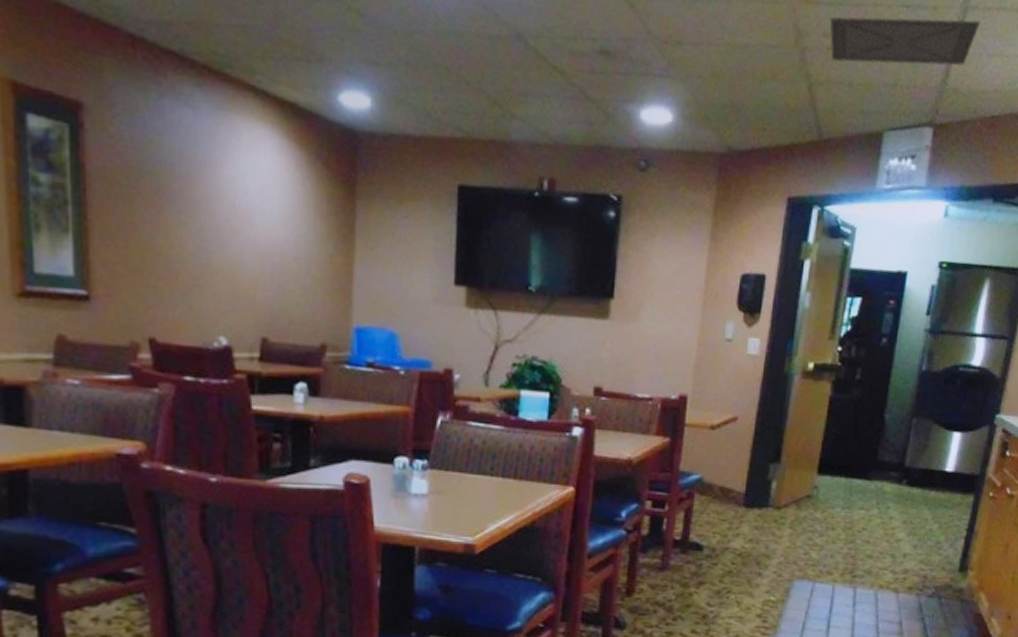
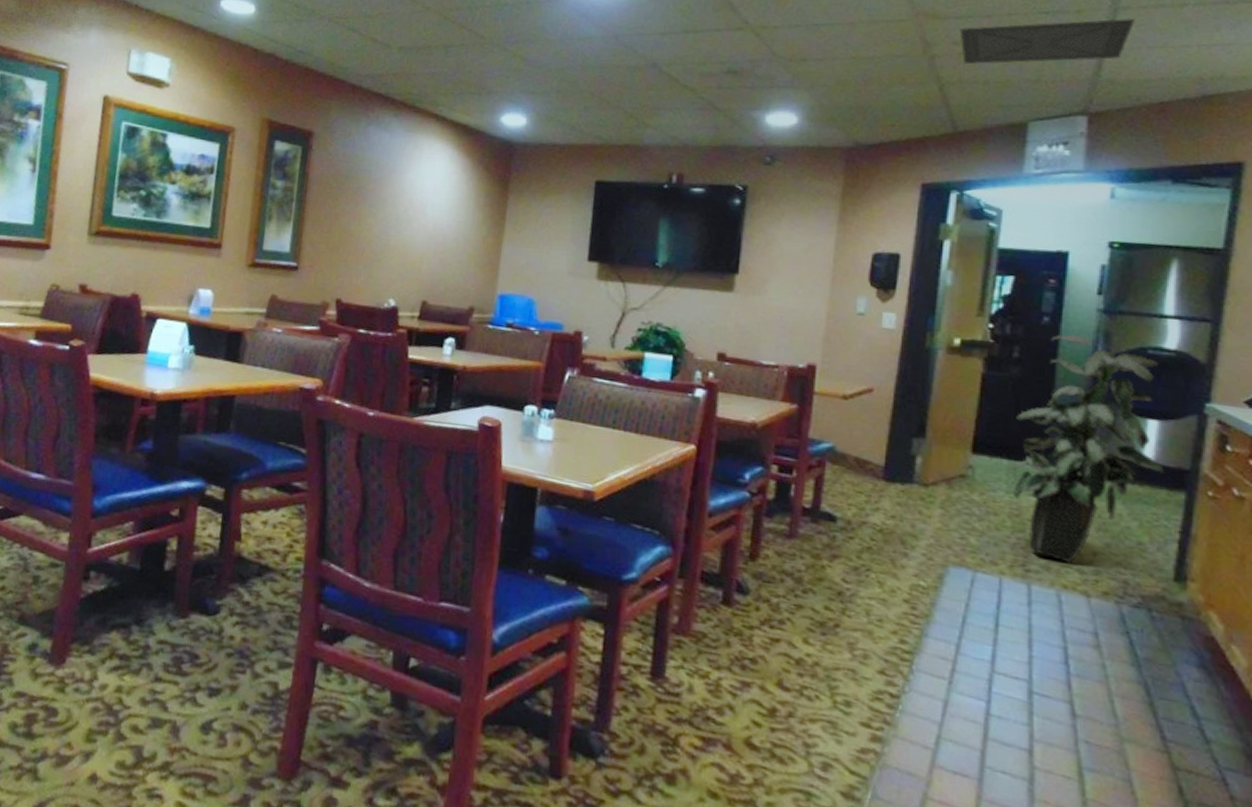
indoor plant: none [844,355,966,566] -> present [1007,334,1164,564]

